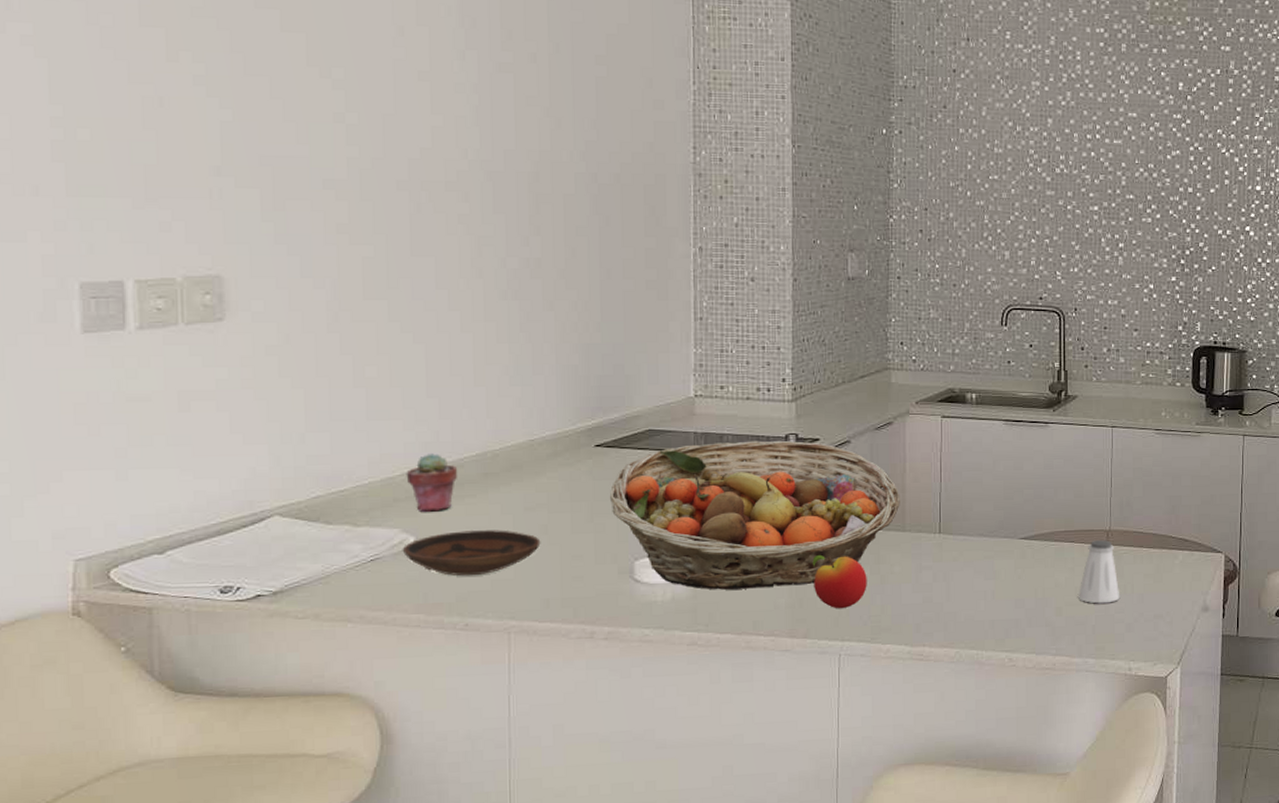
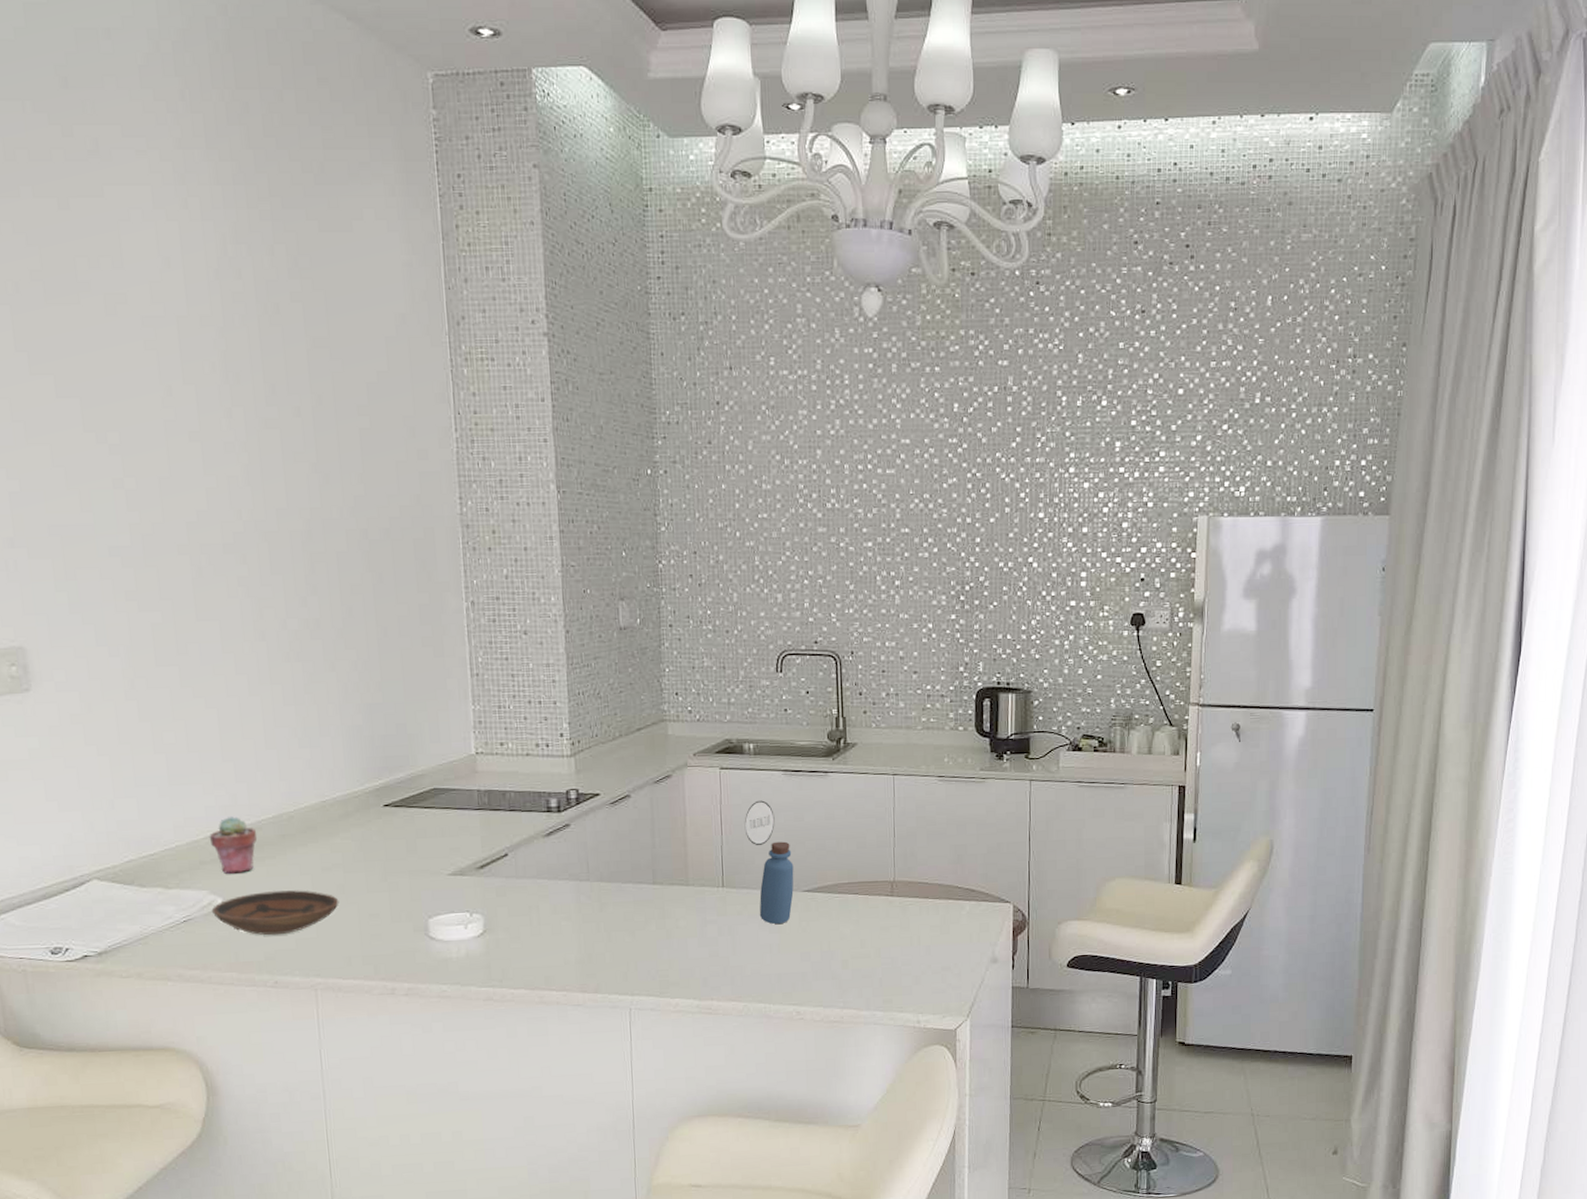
fruit basket: present [610,440,900,590] -> none [401,796,683,946]
apple: present [812,554,867,609] -> none [599,910,654,964]
water bottle: none [963,449,1011,571] -> present [744,800,794,925]
saltshaker: present [1077,540,1120,604] -> none [863,891,907,956]

